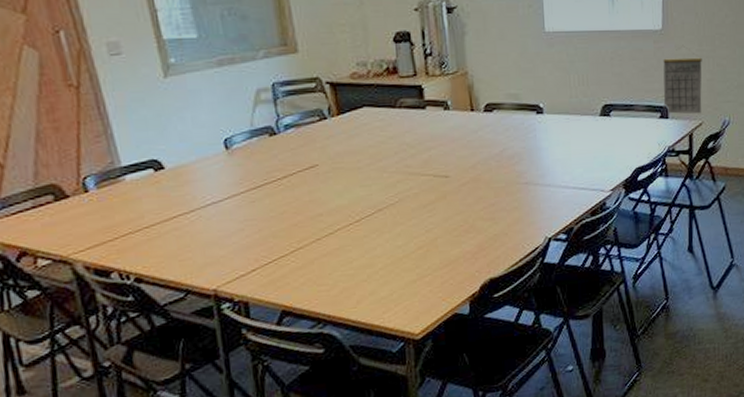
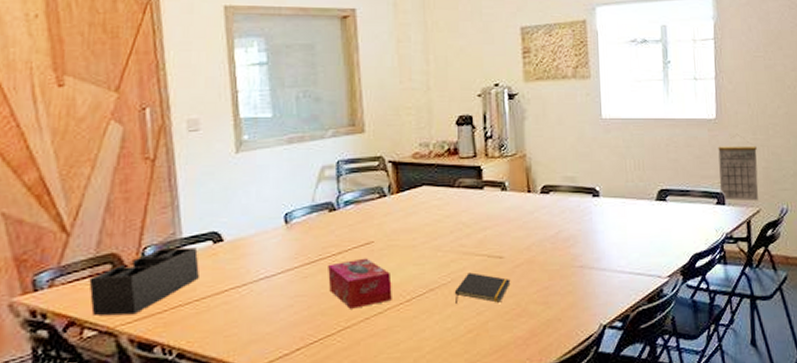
desk organizer: none [33,176,145,245] -> present [89,247,199,315]
tissue box: none [274,181,341,231] -> present [328,258,392,309]
notepad: none [402,192,458,222] -> present [454,272,511,303]

